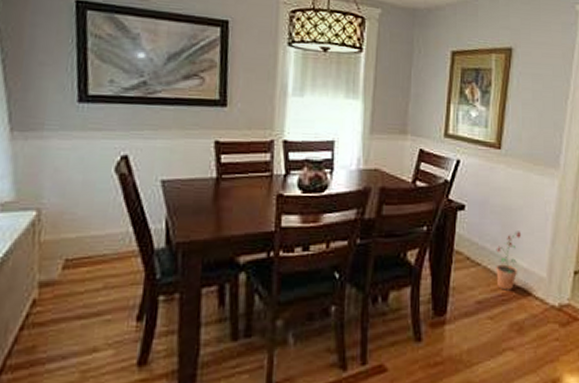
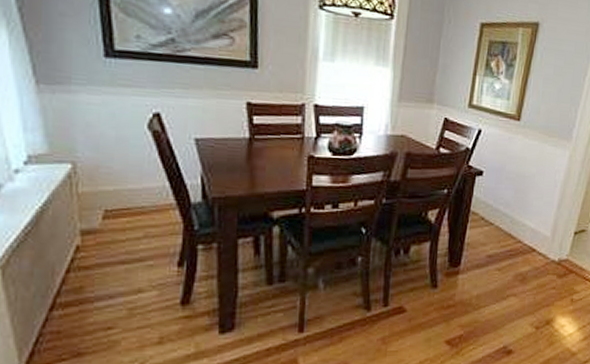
potted plant: present [496,231,521,290] -> none [506,196,531,247]

